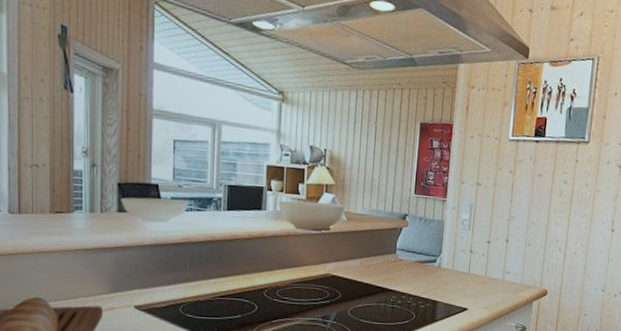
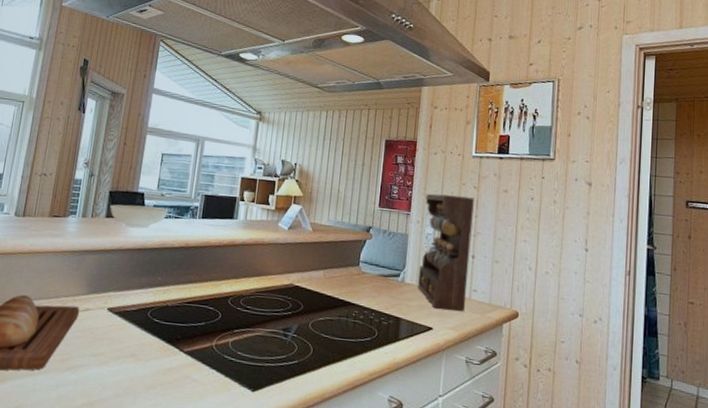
bowl: present [279,200,345,230] -> none [249,210,312,240]
spice rack: none [454,179,510,292] -> present [418,193,474,311]

